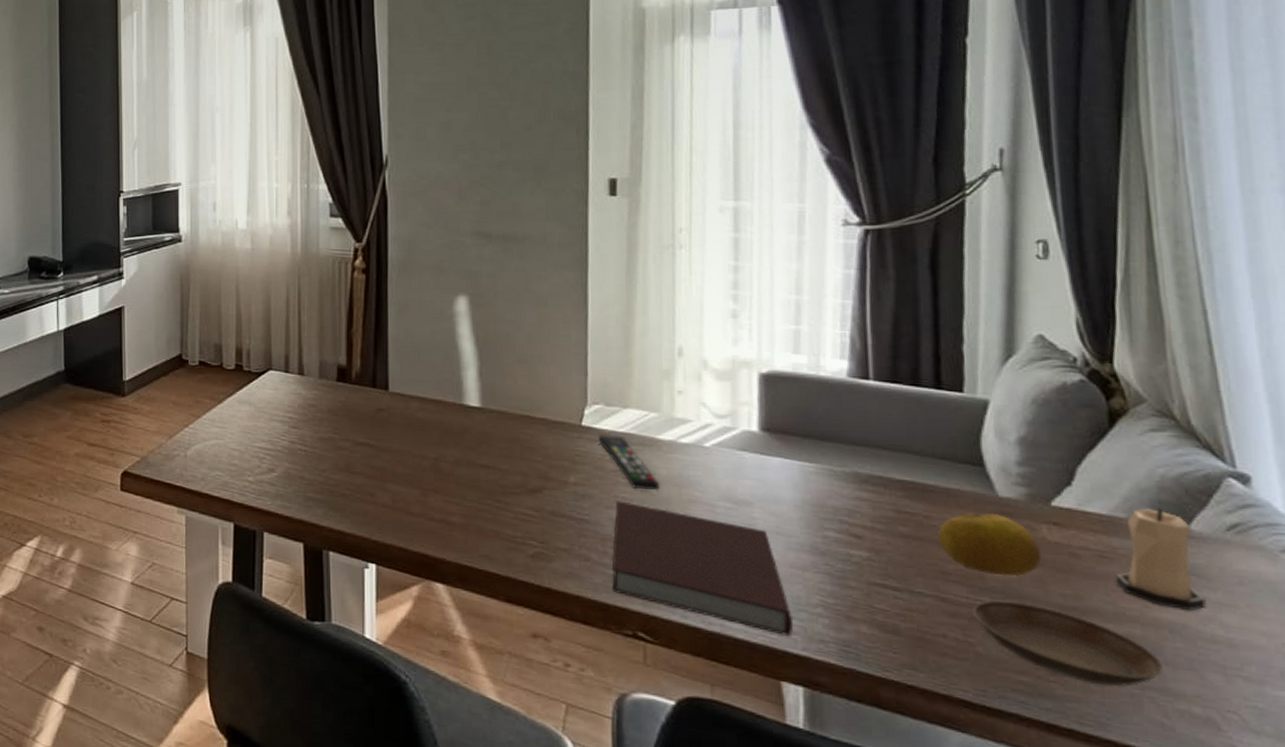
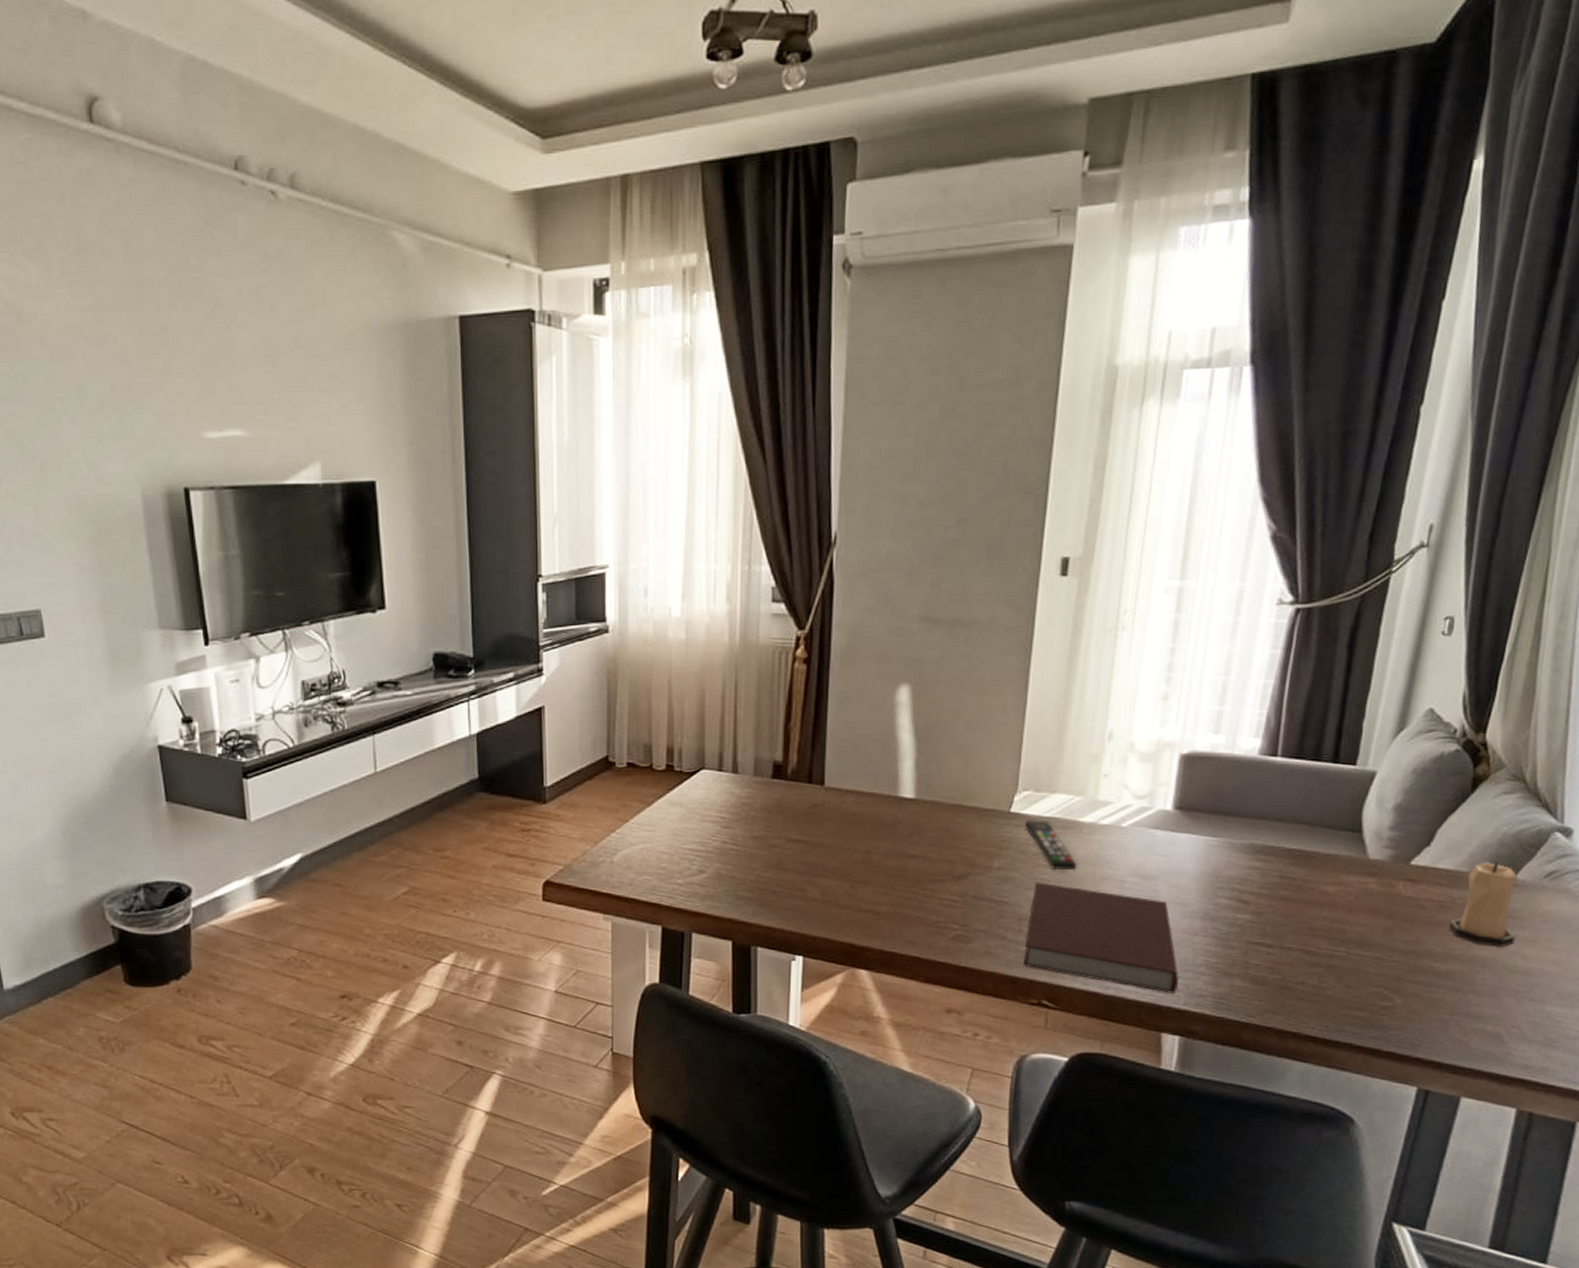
fruit: present [938,513,1042,577] -> none [1312,874,1395,929]
saucer: present [972,600,1164,687] -> none [1329,949,1472,1014]

